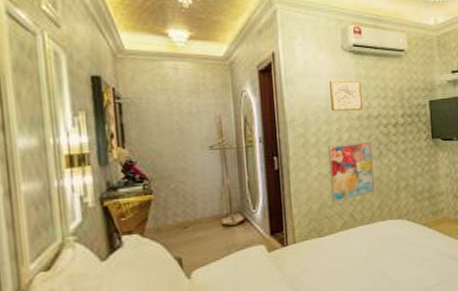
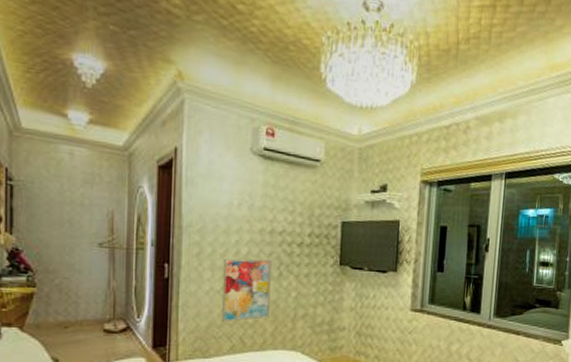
wall art: present [330,80,363,111] -> none [232,186,268,223]

